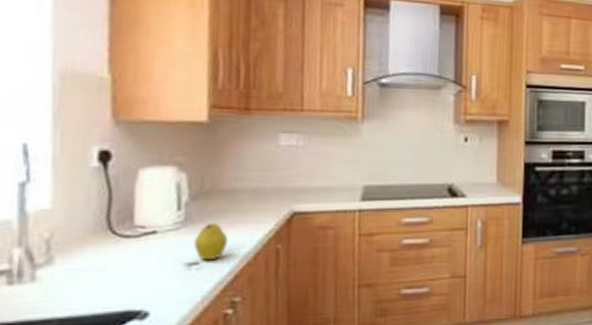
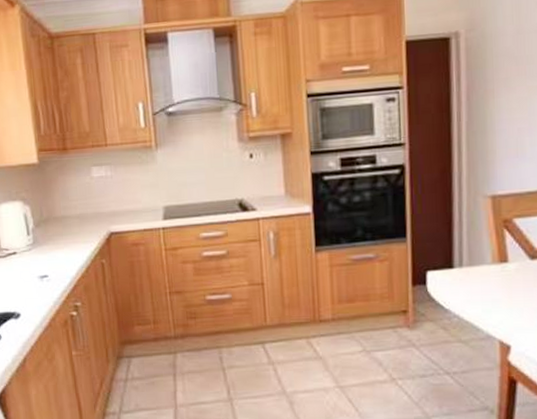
fruit: present [193,222,228,261] -> none [42,244,66,274]

